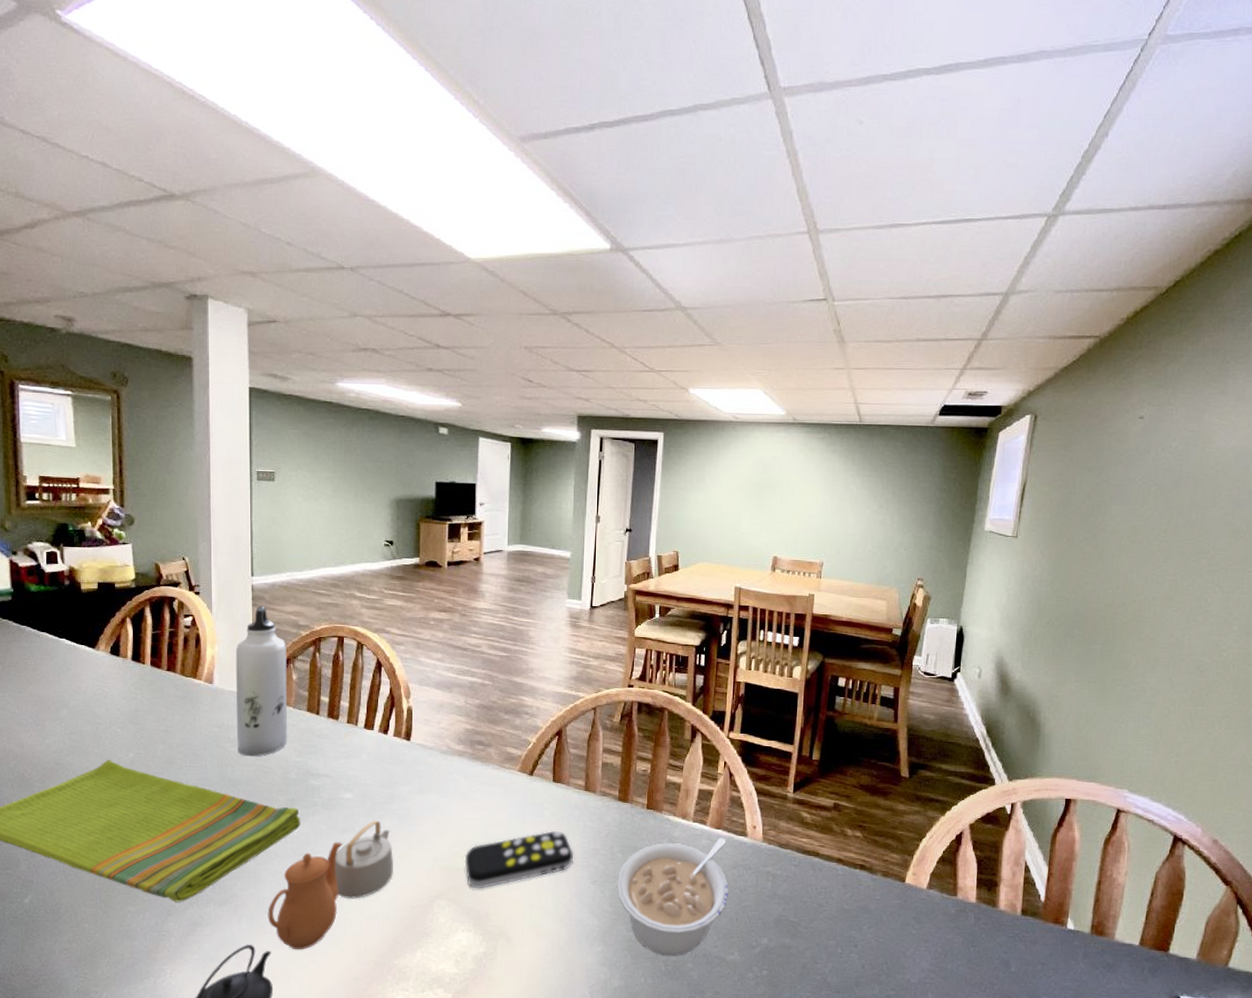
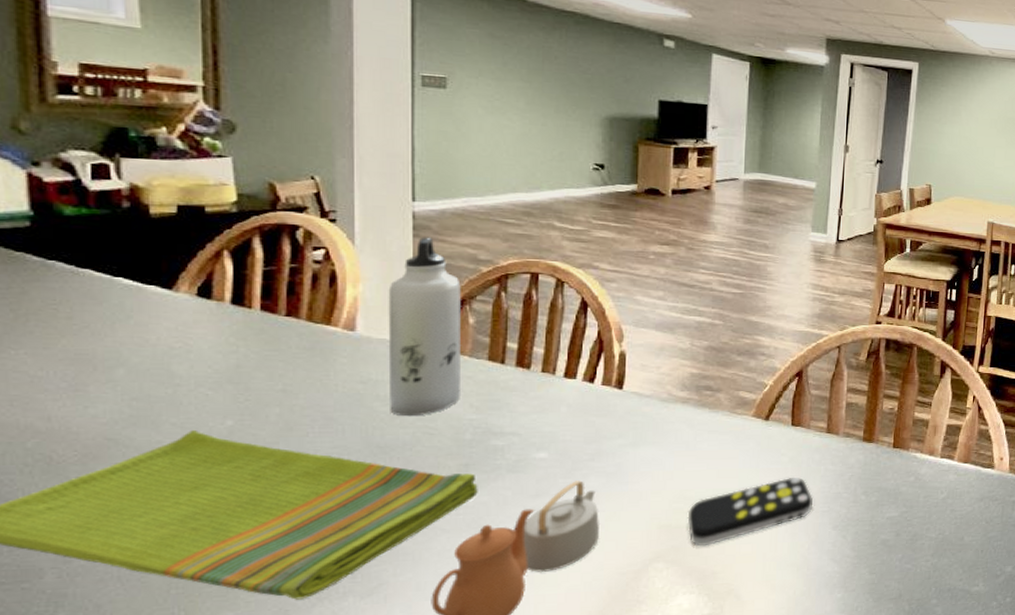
legume: present [617,837,728,957] -> none [859,471,975,595]

